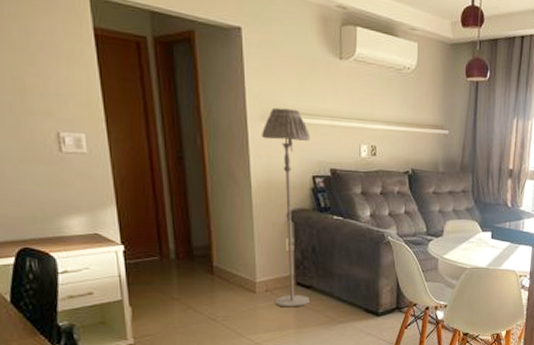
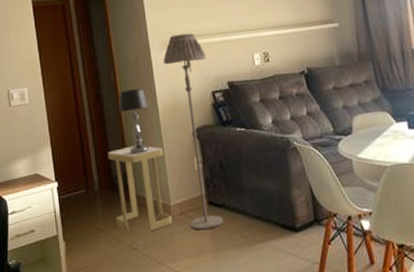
side table: none [188,218,256,304] -> present [108,145,172,231]
table lamp: none [204,158,241,228] -> present [118,88,150,155]

